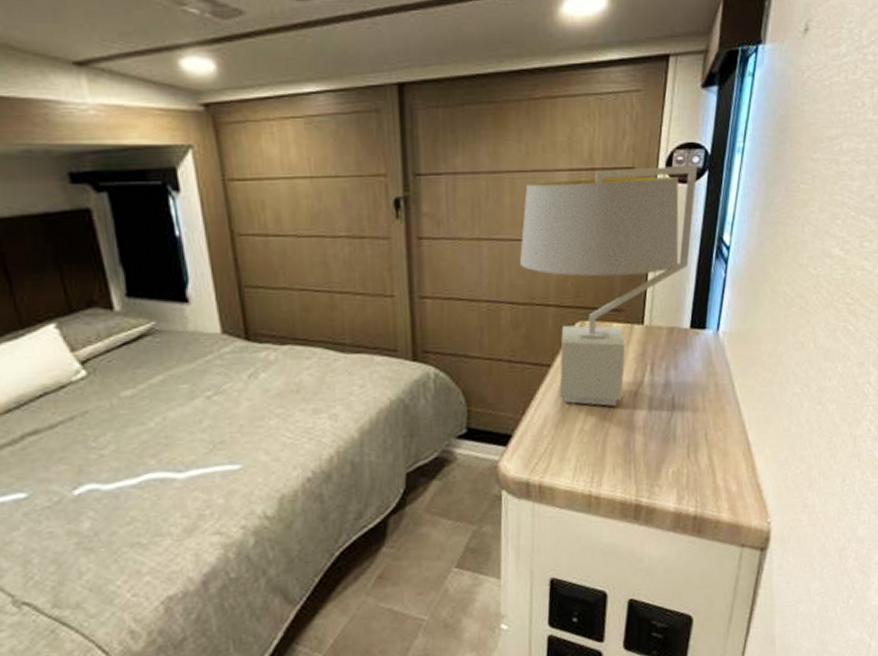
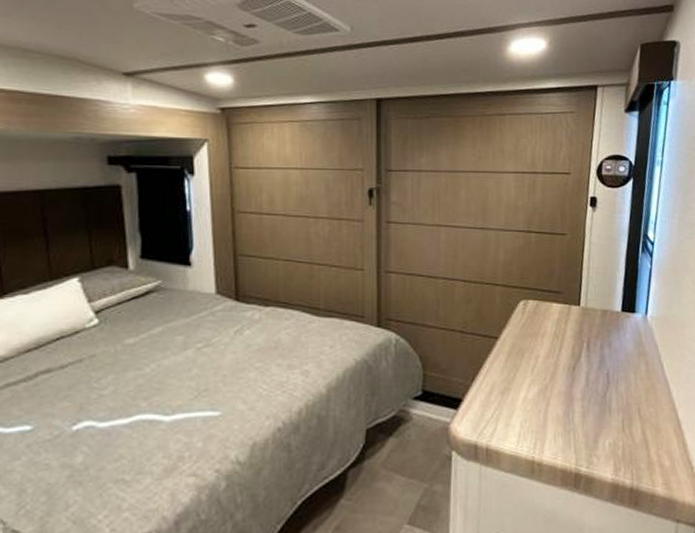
table lamp: present [519,166,698,406] -> none [472,173,624,378]

